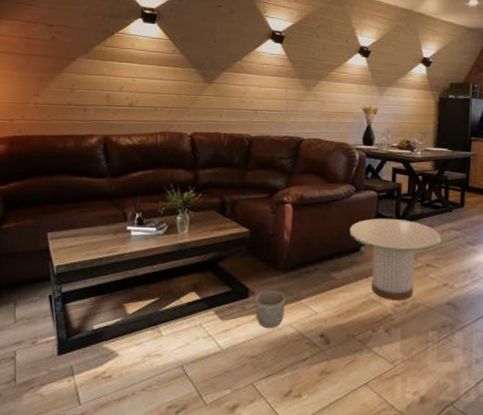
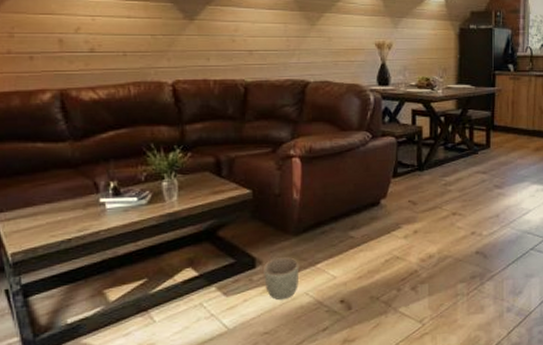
side table: present [349,218,442,301] -> none [366,165,467,255]

